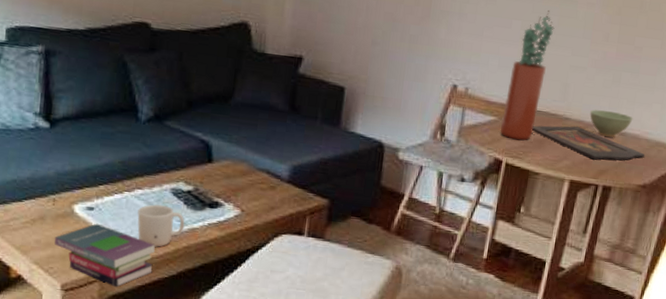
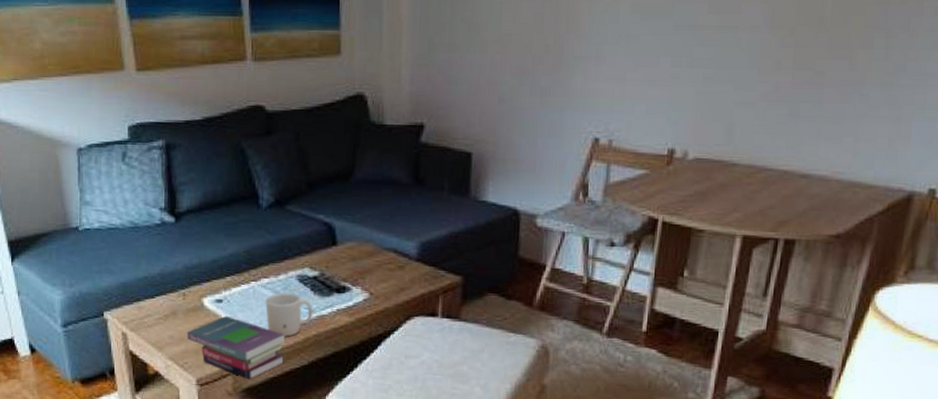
vase: present [500,10,555,141] -> none [653,41,712,195]
tray: present [532,125,646,161] -> none [692,172,837,210]
bowl: present [590,109,633,138] -> none [762,150,818,182]

